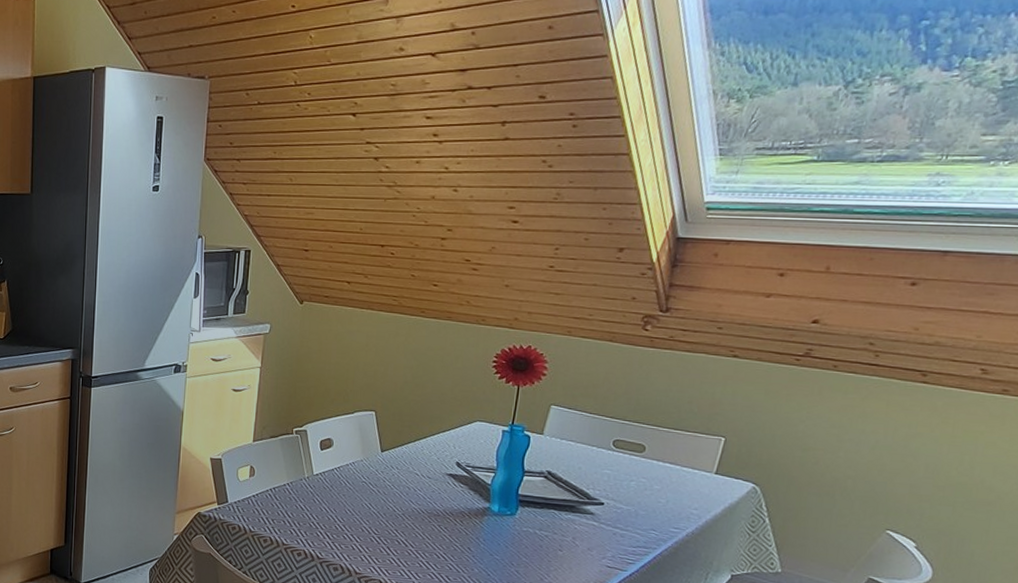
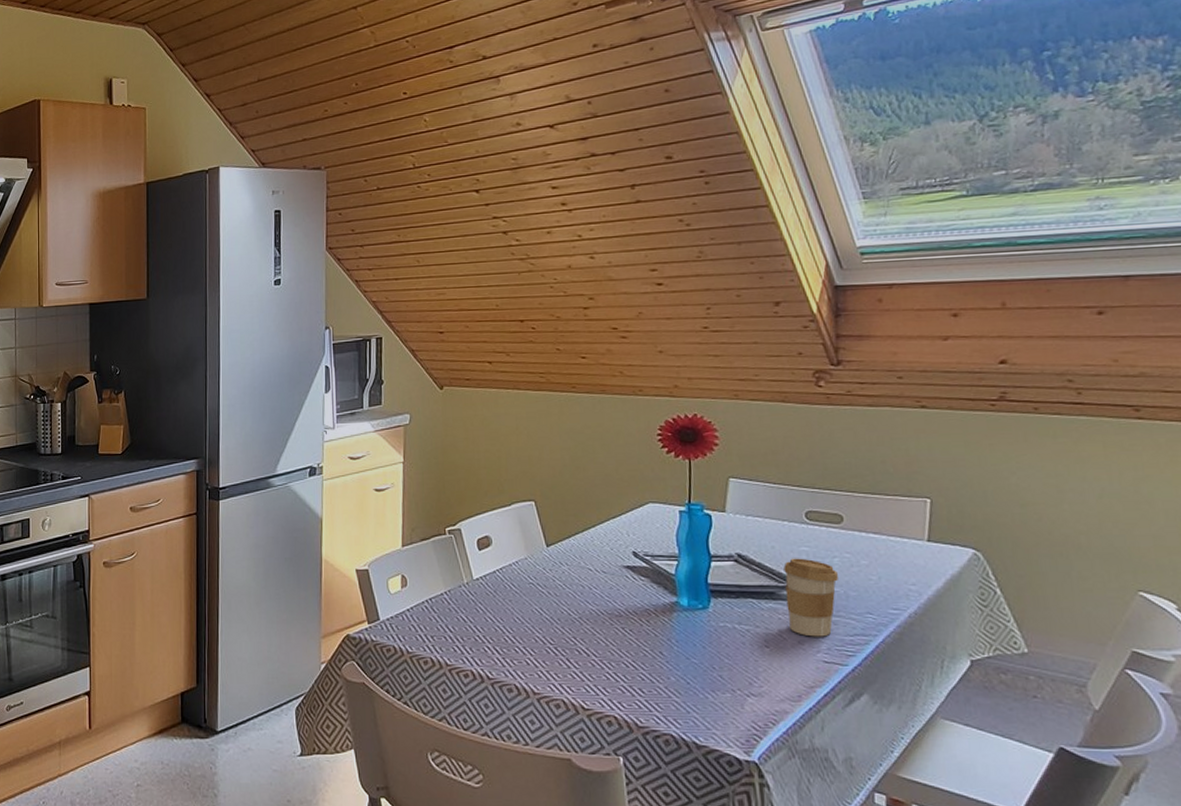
coffee cup: none [583,479,632,546] -> present [783,558,838,637]

